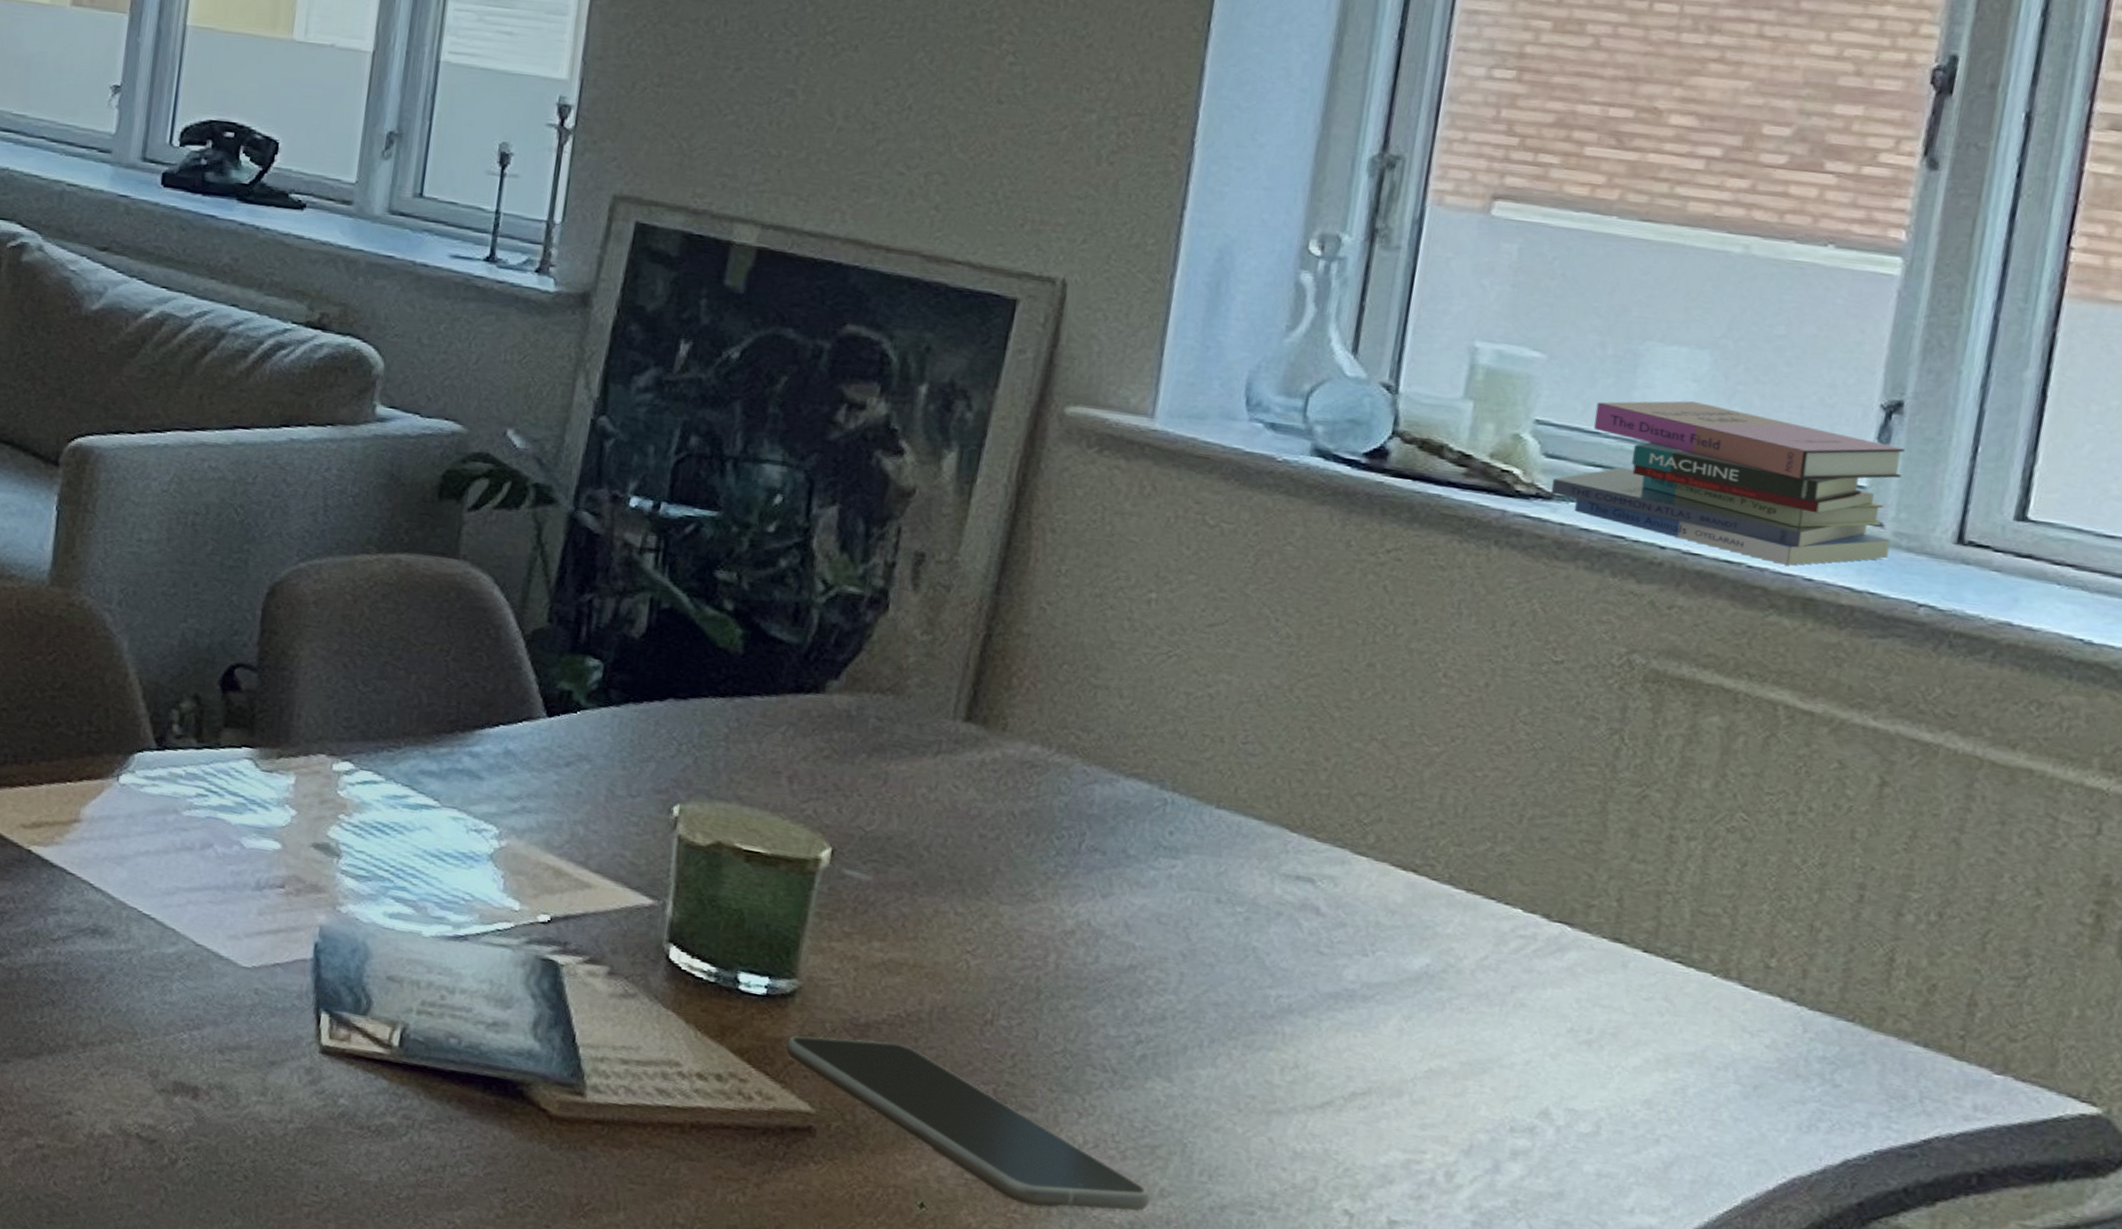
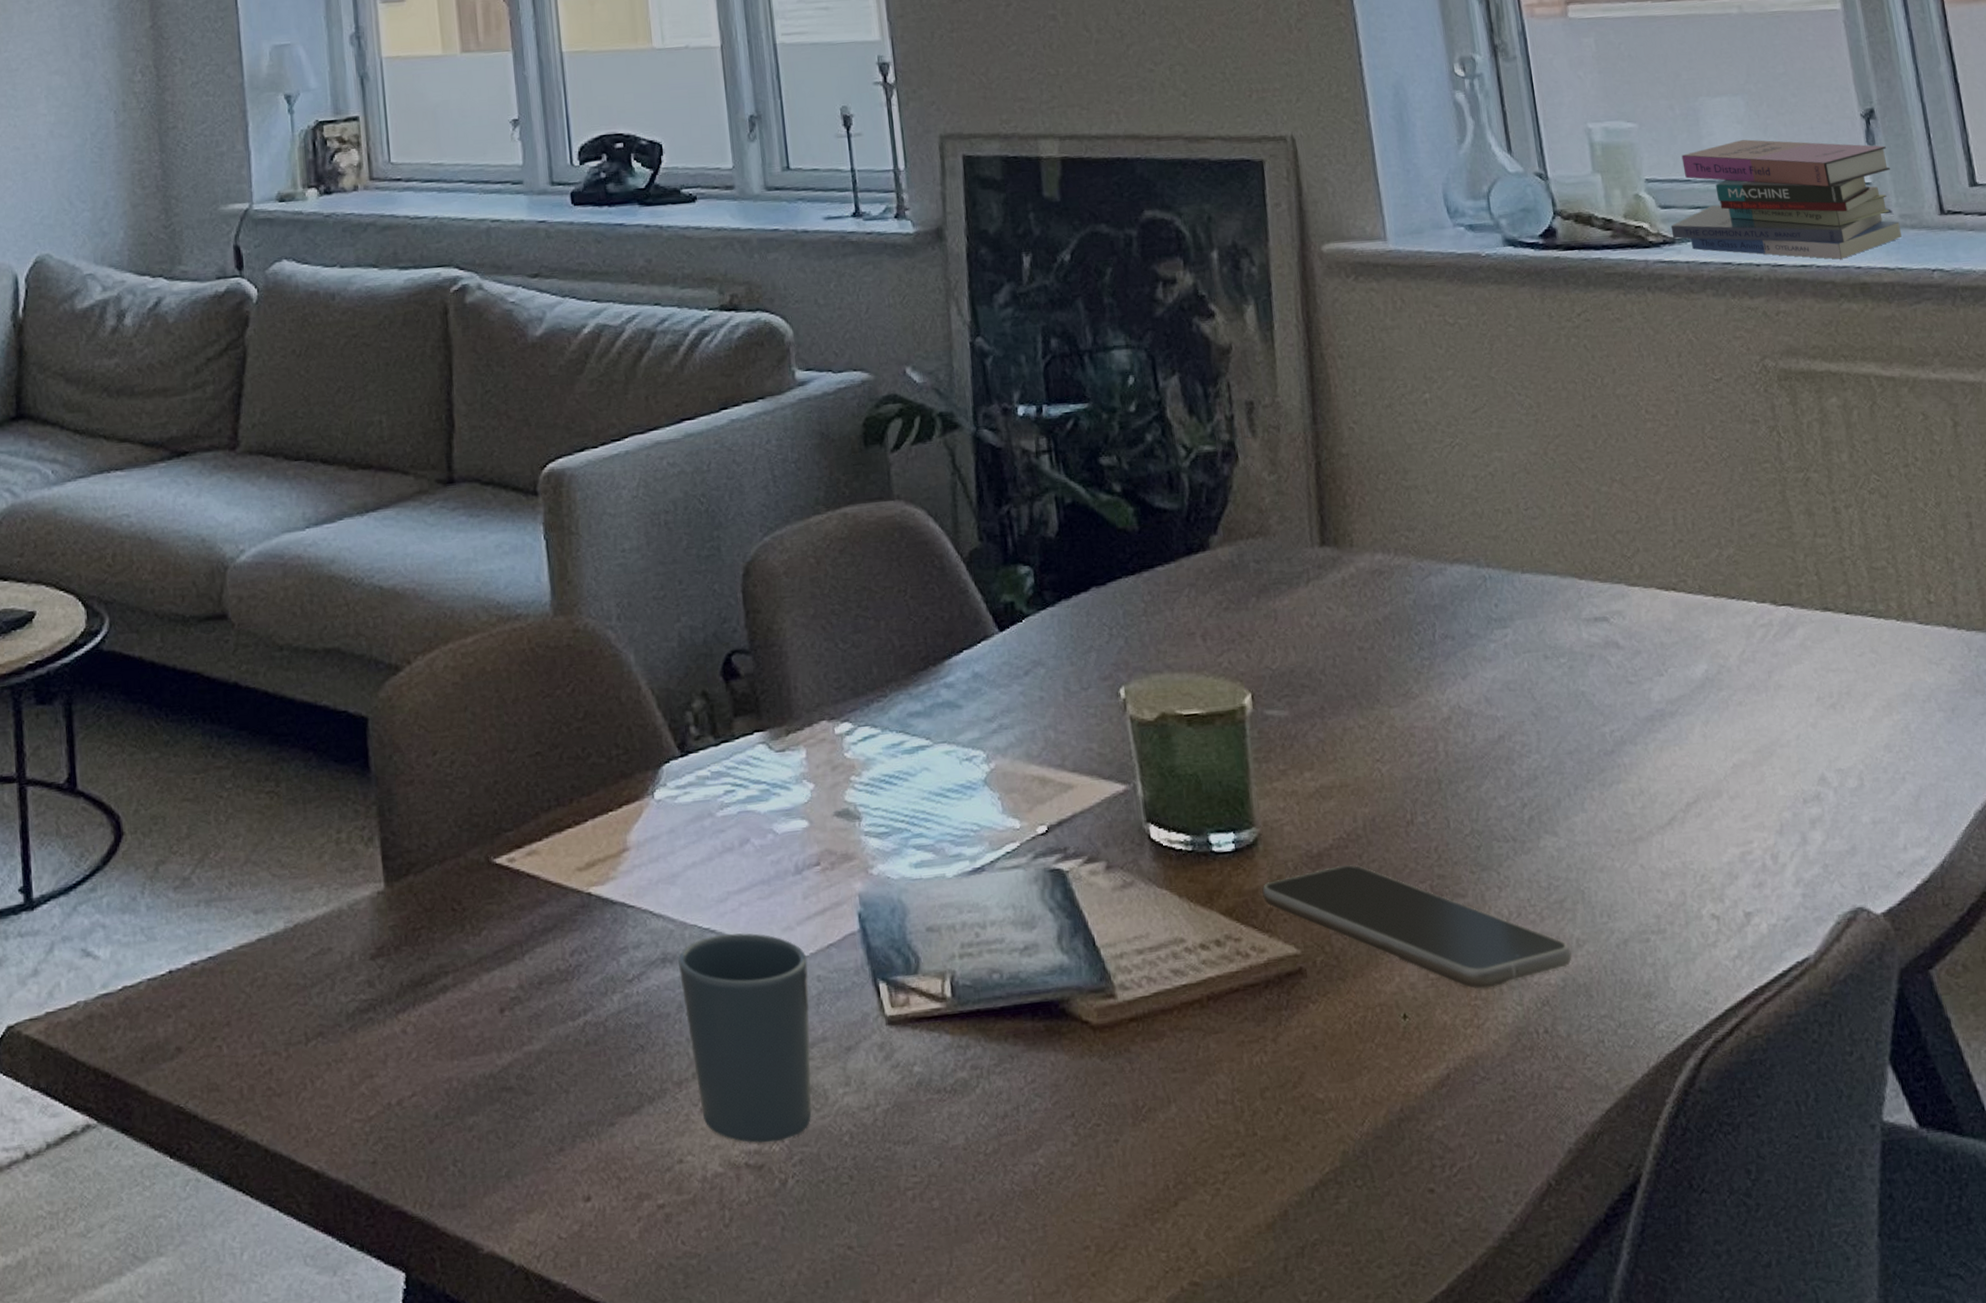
mug: none [101,922,249,1126] -> present [678,933,812,1144]

